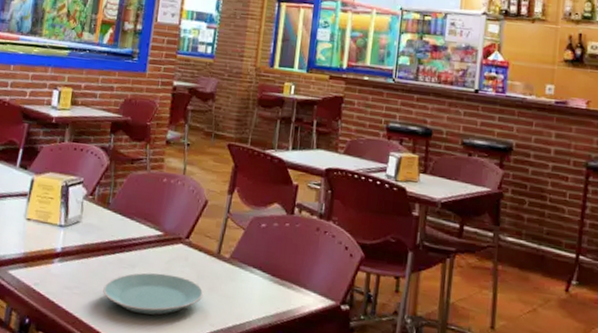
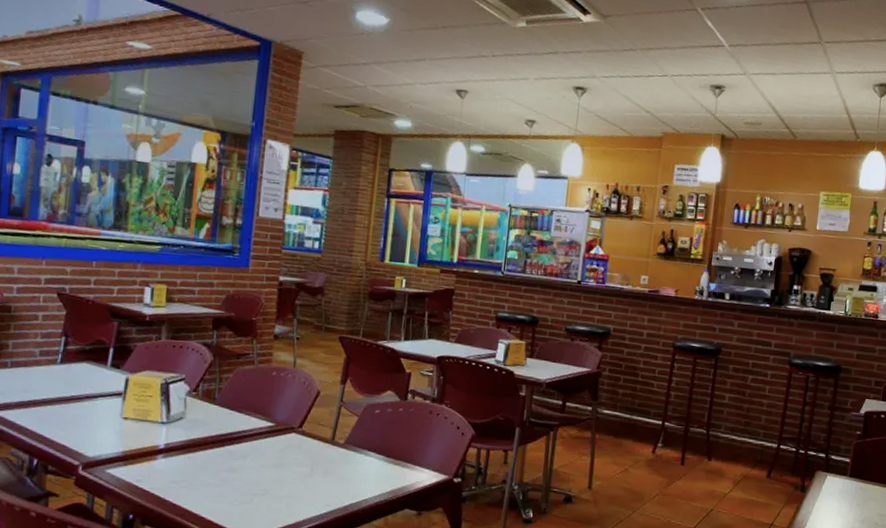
plate: present [103,272,204,315] -> none [213,461,319,501]

